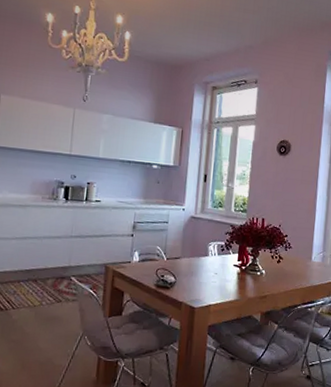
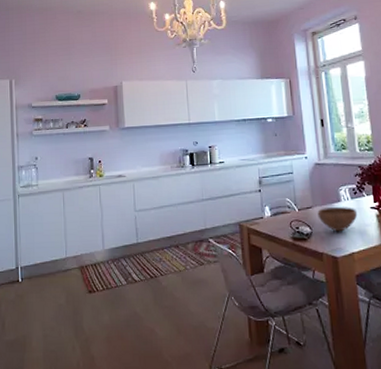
bowl: none [184,260,222,285] -> present [317,207,358,232]

